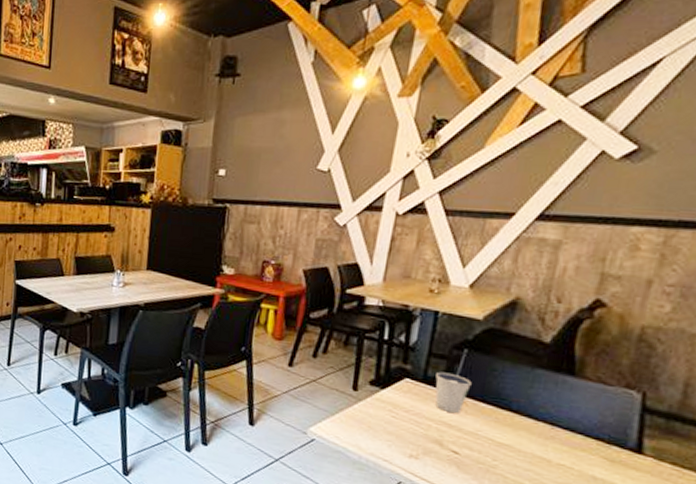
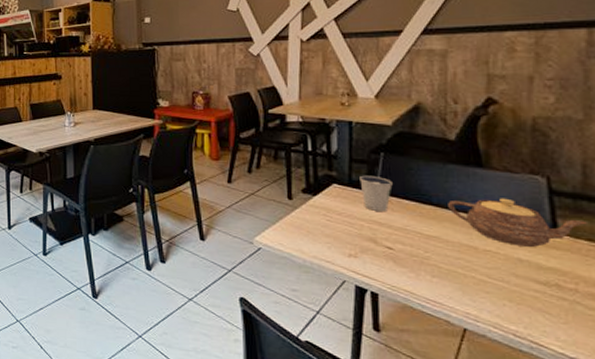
teapot: none [527,408,676,466] -> present [448,198,587,247]

